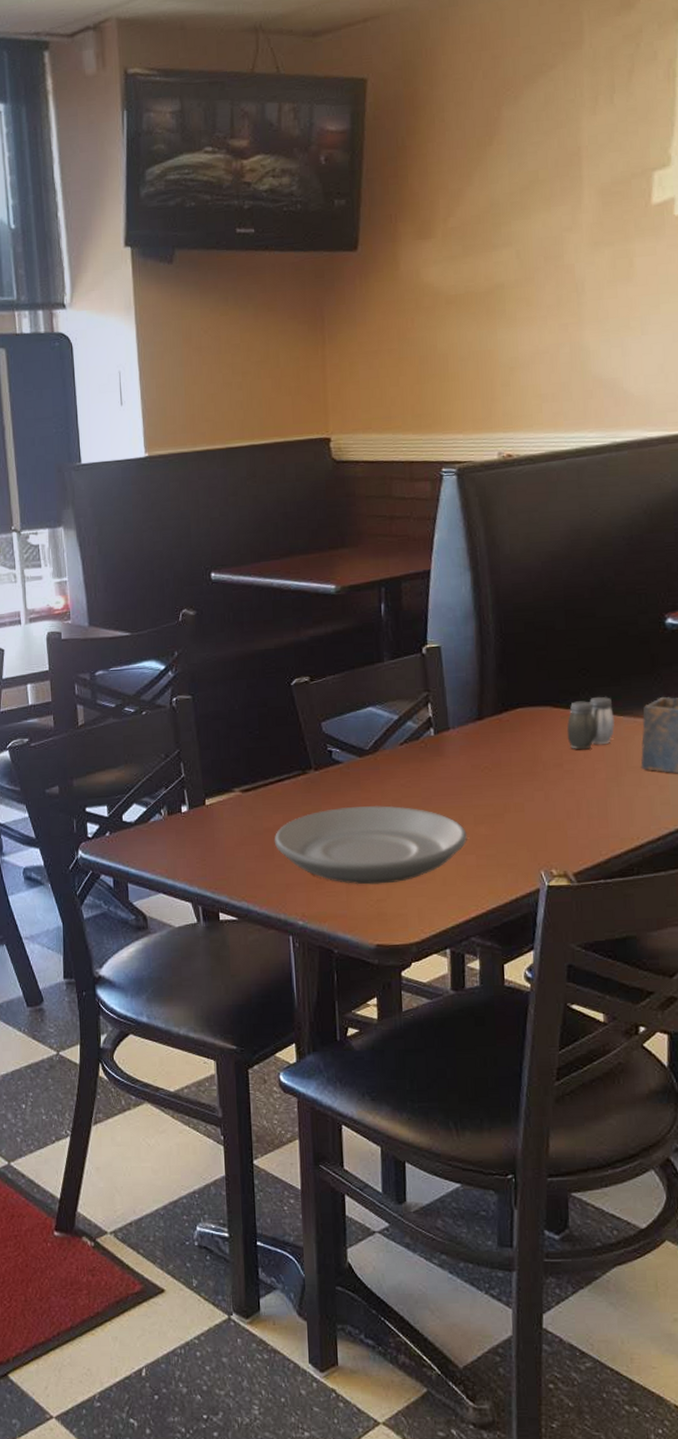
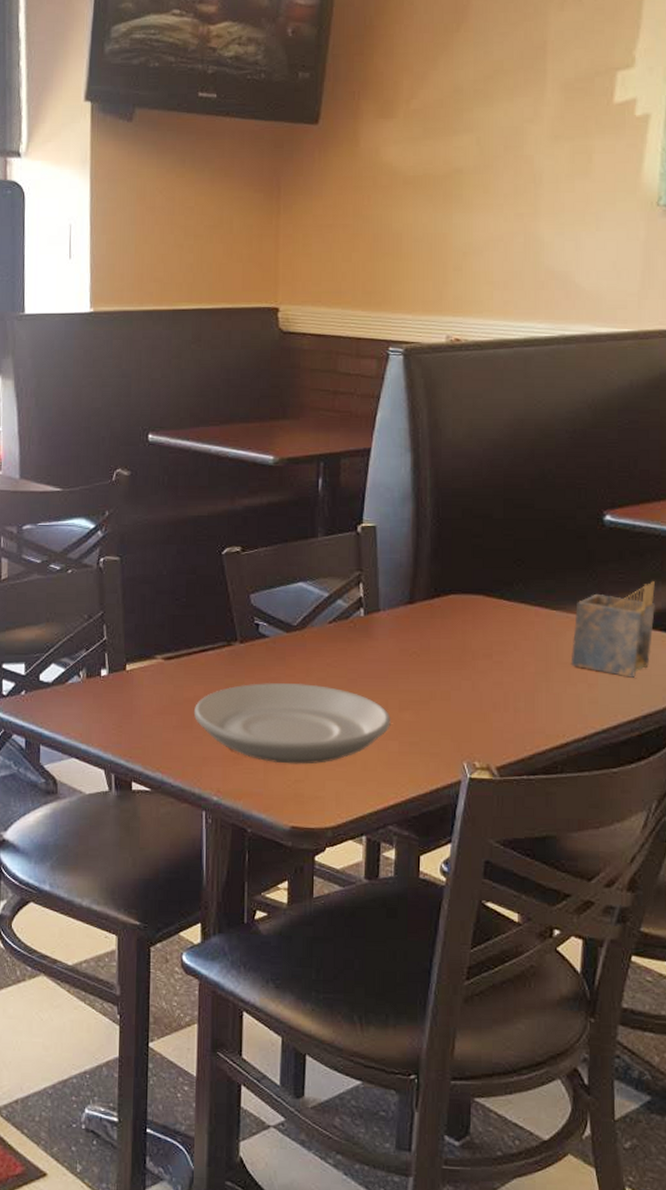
salt and pepper shaker: present [566,696,615,750] -> none [498,588,548,642]

